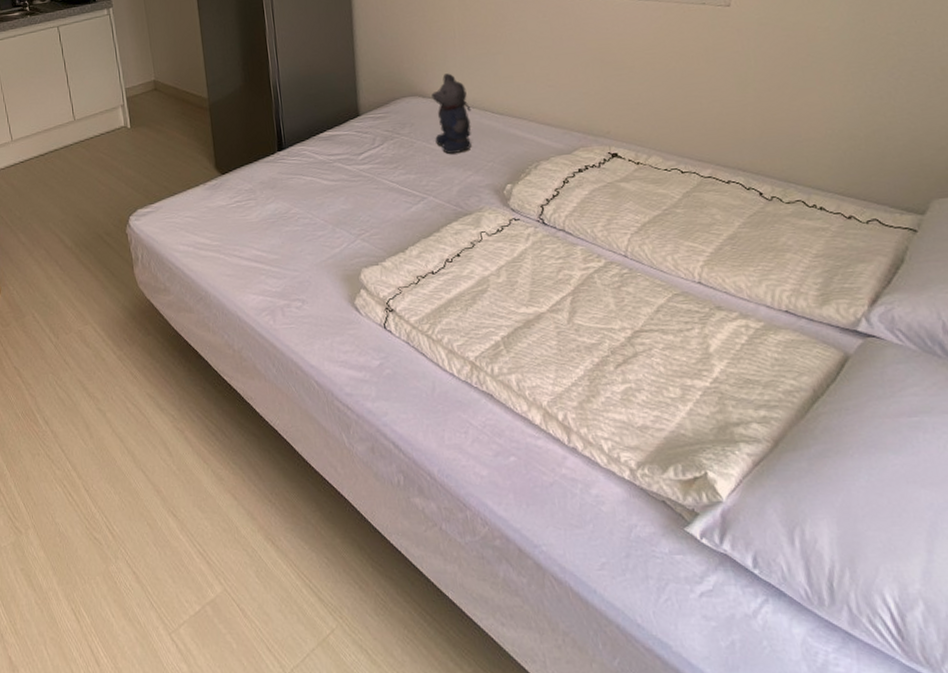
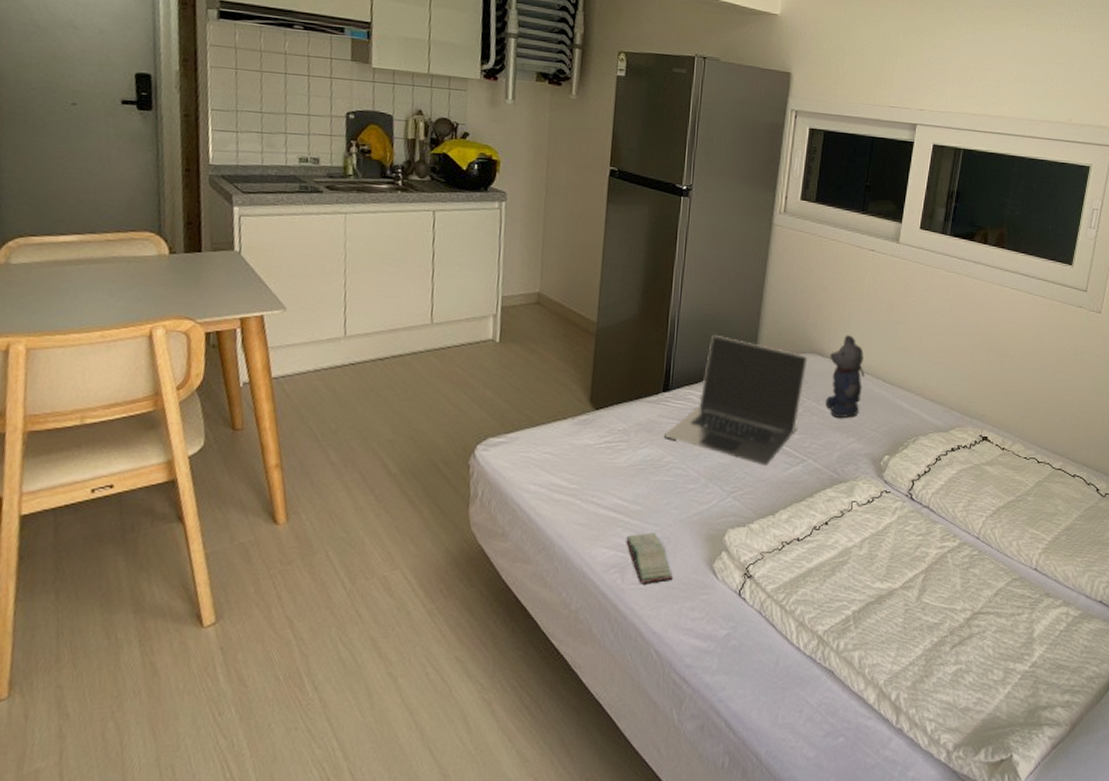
book: none [270,277,320,323] -> present [626,532,674,583]
laptop: none [286,93,411,208] -> present [663,335,808,466]

